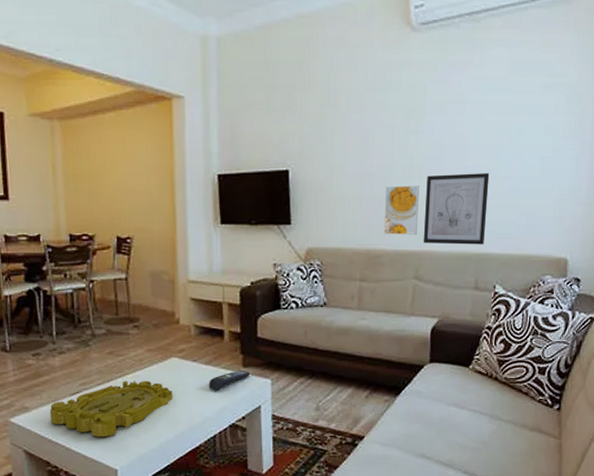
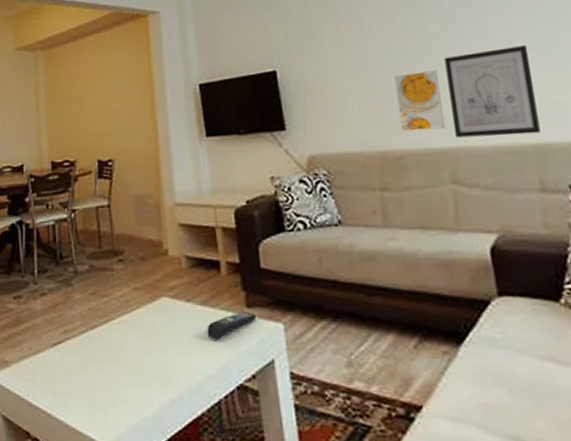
decorative tray: present [49,380,172,438] -> none [30,326,165,401]

